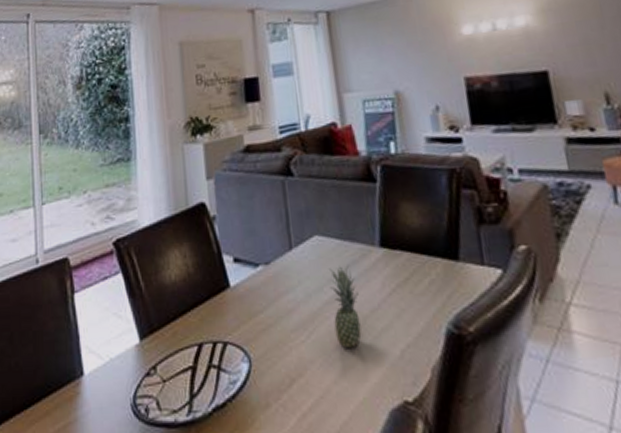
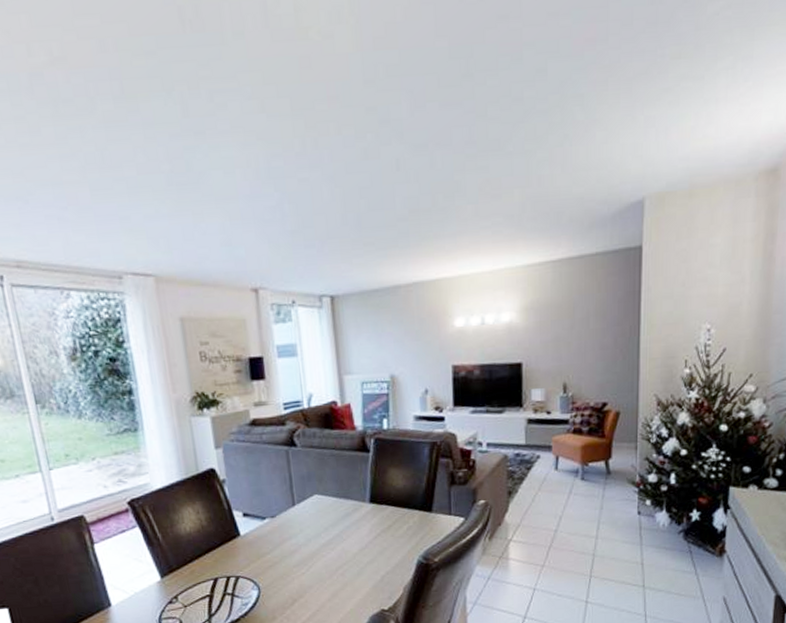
fruit: present [329,265,362,349] -> none [327,517,351,577]

